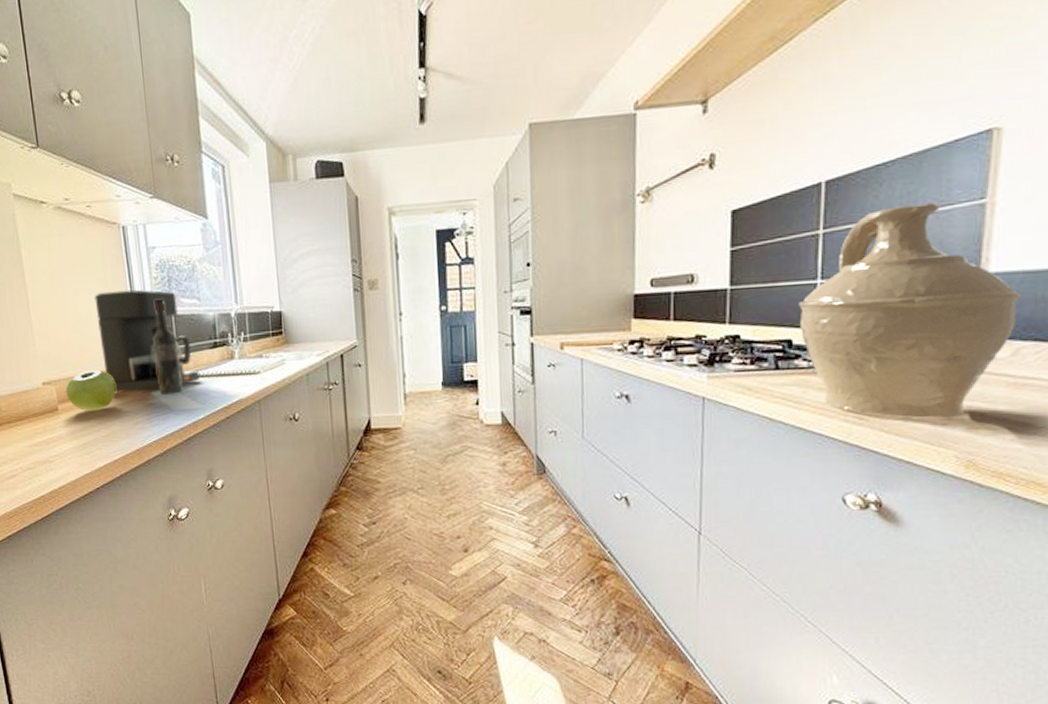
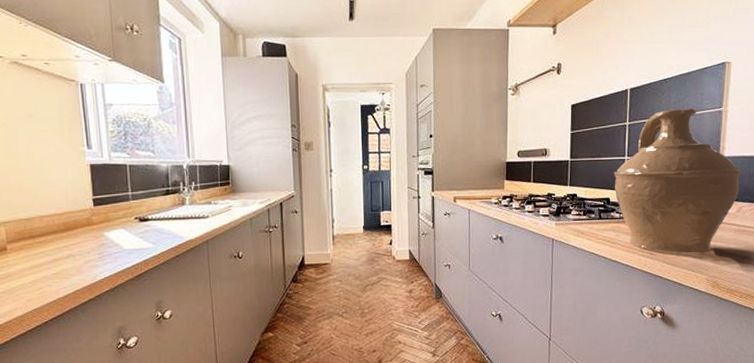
fruit: present [65,370,116,412] -> none [15,212,69,251]
coffee maker: present [94,289,199,393] -> none [49,141,152,234]
wine bottle: present [152,298,183,396] -> none [106,150,136,237]

